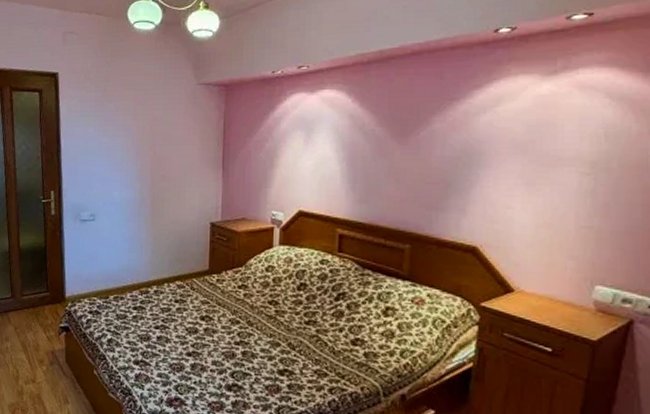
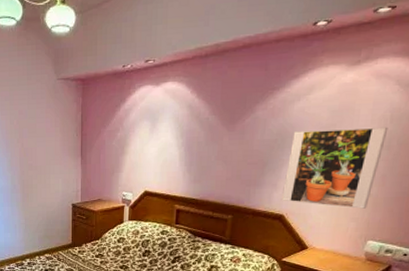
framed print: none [472,145,604,244] -> present [281,127,388,209]

